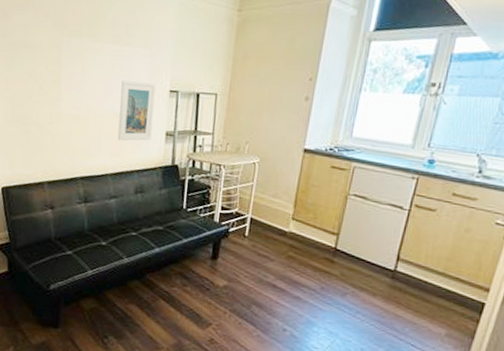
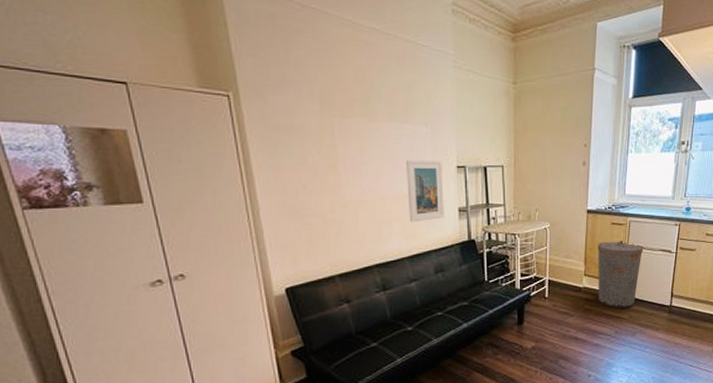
trash can: none [305,186,368,264] -> present [597,240,644,308]

